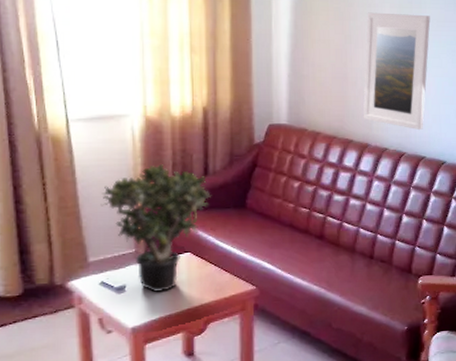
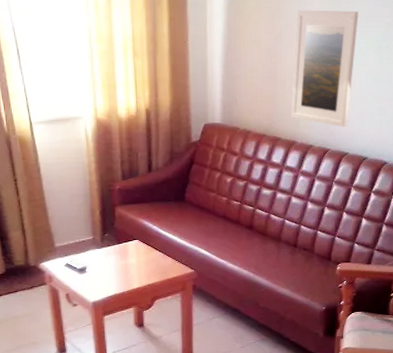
potted plant: present [100,164,211,292] -> none [62,162,155,273]

